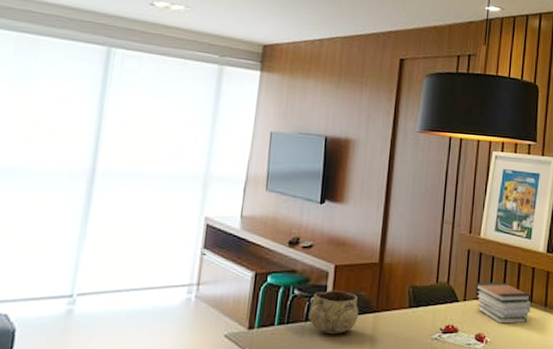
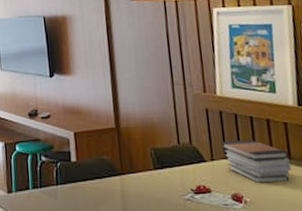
decorative bowl: present [308,290,359,333] -> none [57,155,106,196]

